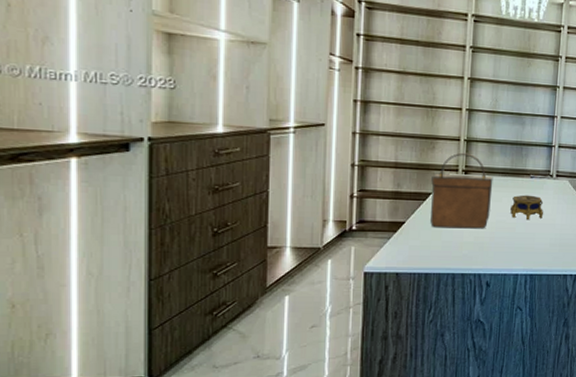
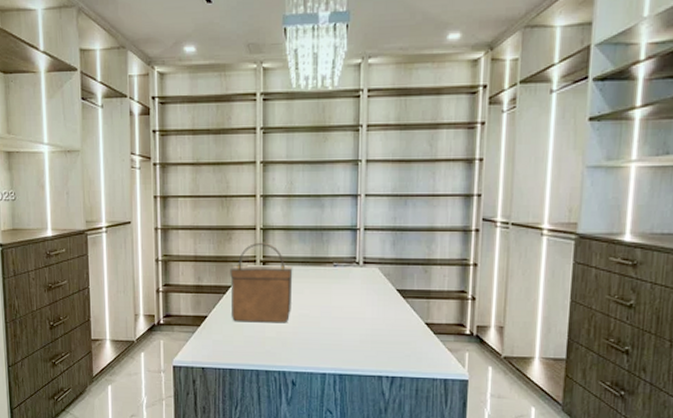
clock: present [509,195,544,220] -> none [312,285,350,314]

